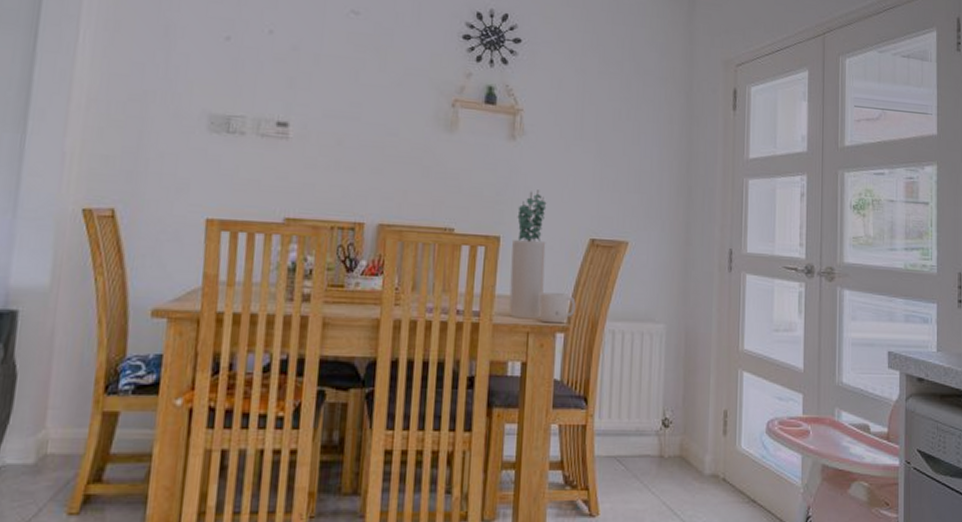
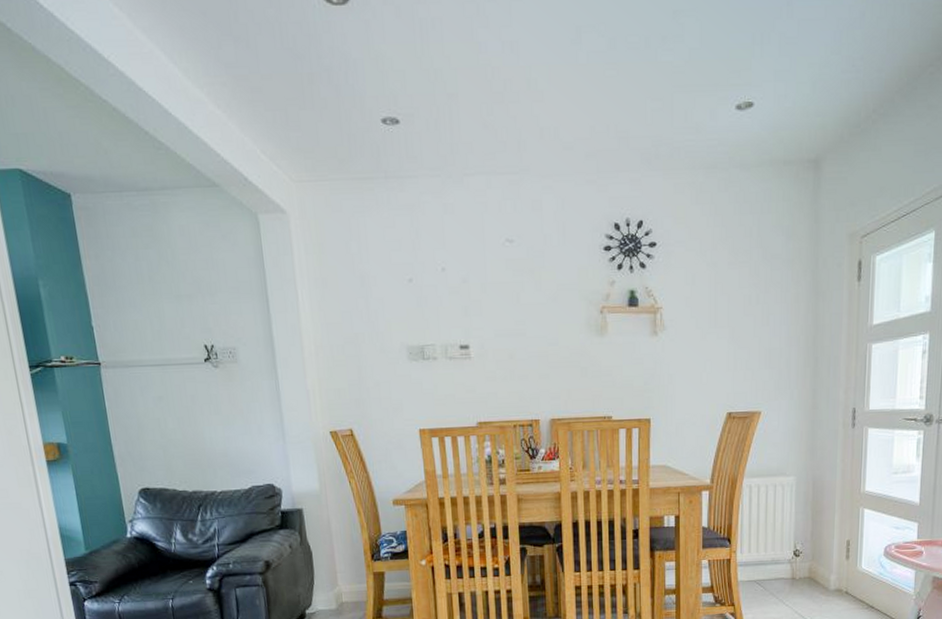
vase: present [508,190,547,320] -> none [661,376,690,483]
mug: present [539,292,576,324] -> none [687,459,717,484]

